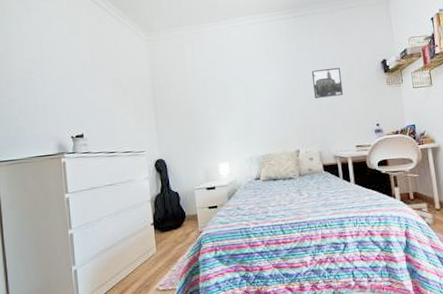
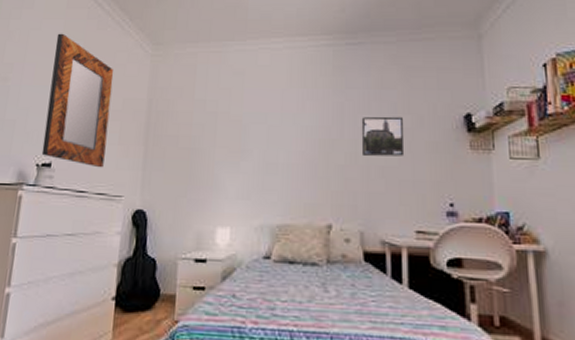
home mirror: none [65,29,125,133] -> present [41,33,114,168]

